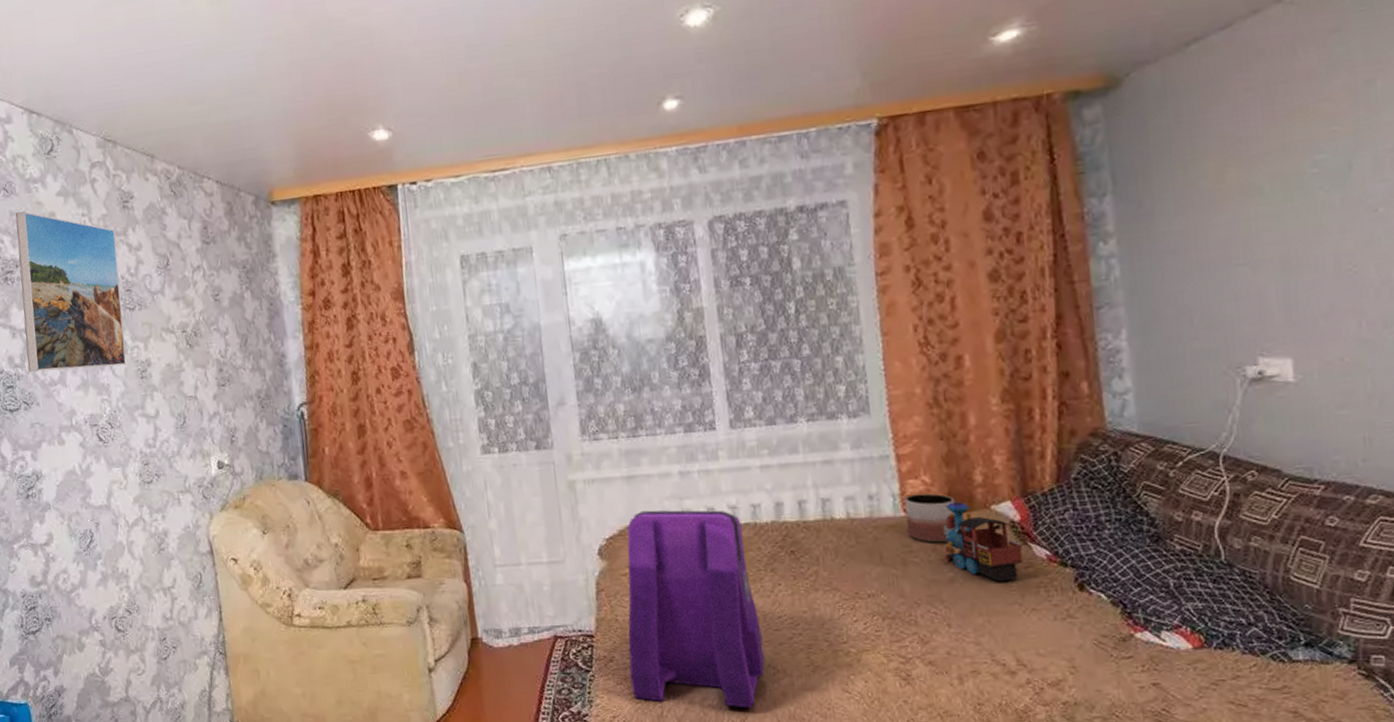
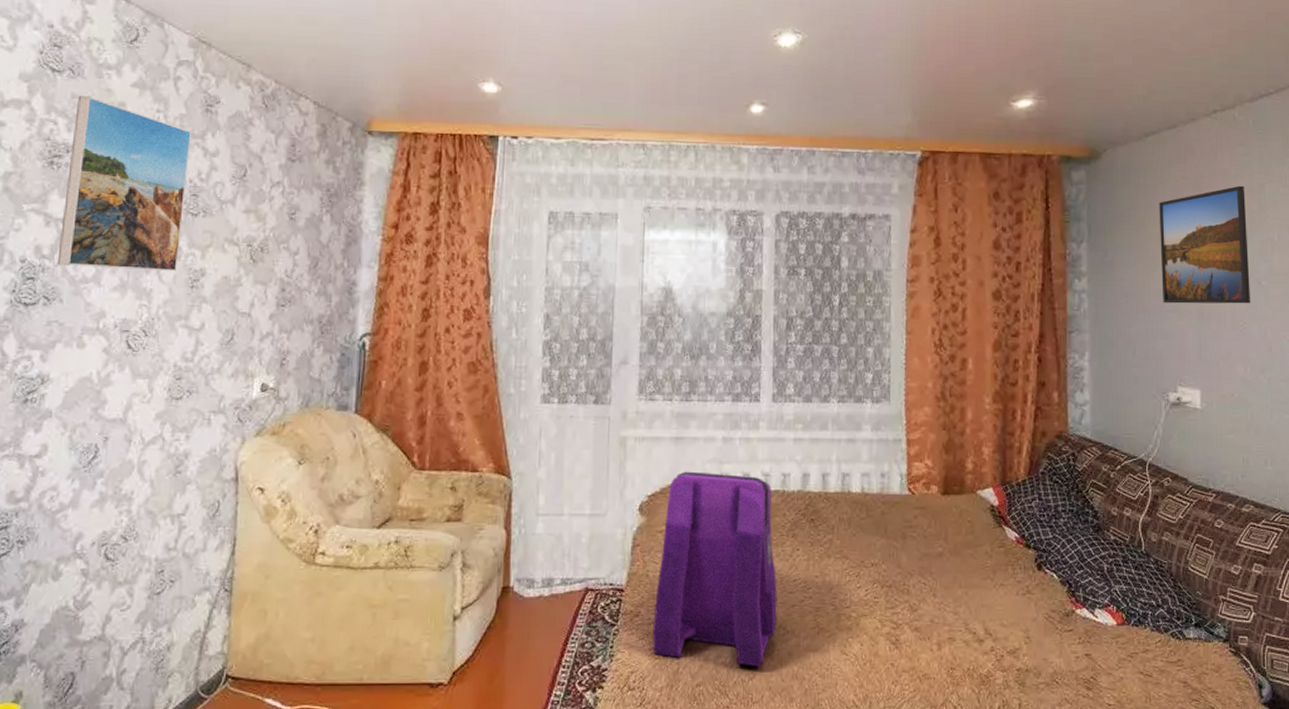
planter: present [904,493,956,543] -> none [910,476,950,520]
toy train: present [941,502,1023,582] -> none [937,485,997,558]
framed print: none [1212,85,1362,256] -> present [1159,185,1250,304]

